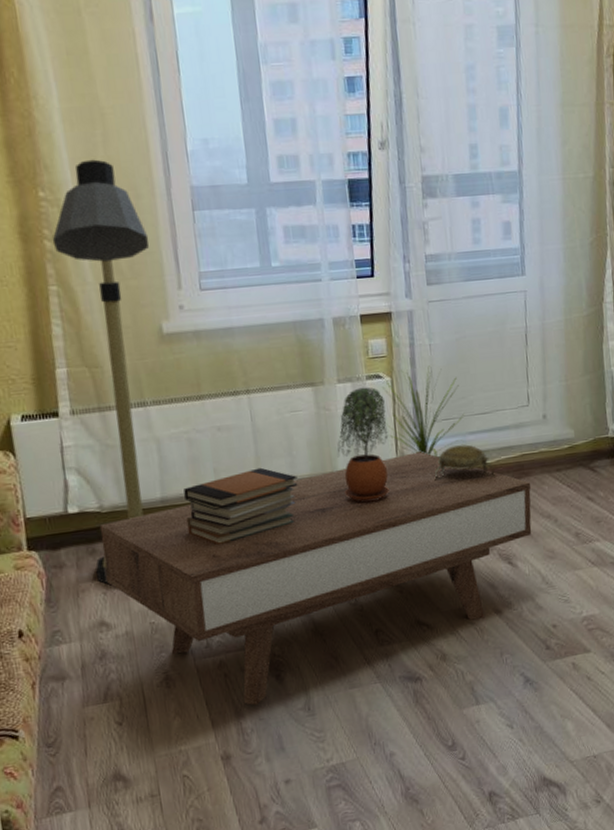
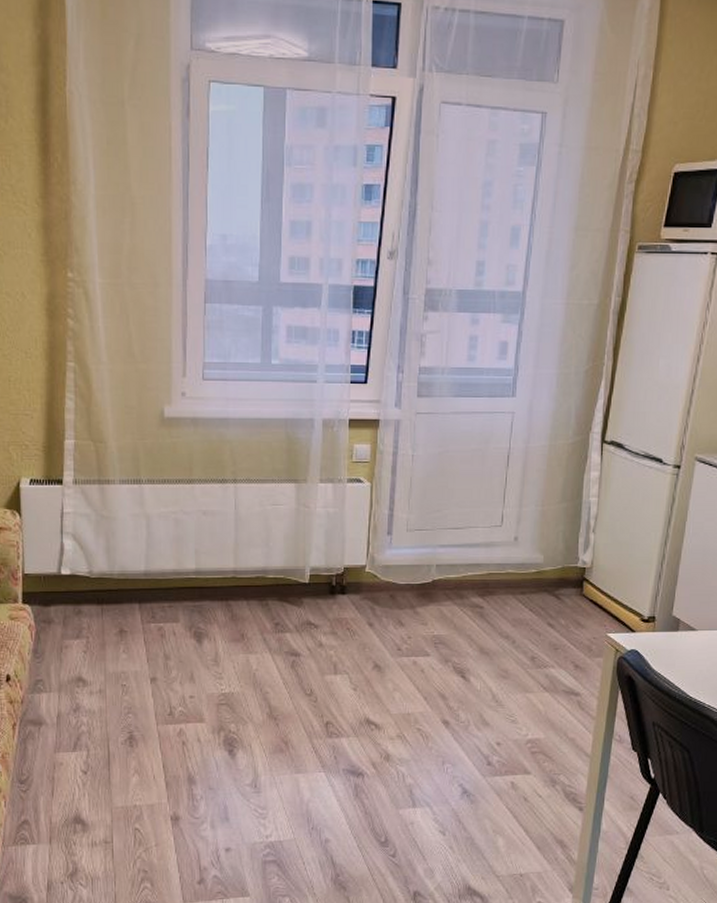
floor lamp: present [52,159,150,586] -> none [75,246,162,646]
coffee table: present [99,451,532,706] -> none [87,558,494,775]
book stack: present [184,467,298,546] -> none [165,554,271,622]
potted plant: present [337,387,389,503] -> none [311,489,362,600]
house plant: present [383,365,465,457] -> none [360,476,438,565]
decorative bowl: present [434,444,495,481] -> none [400,557,460,592]

